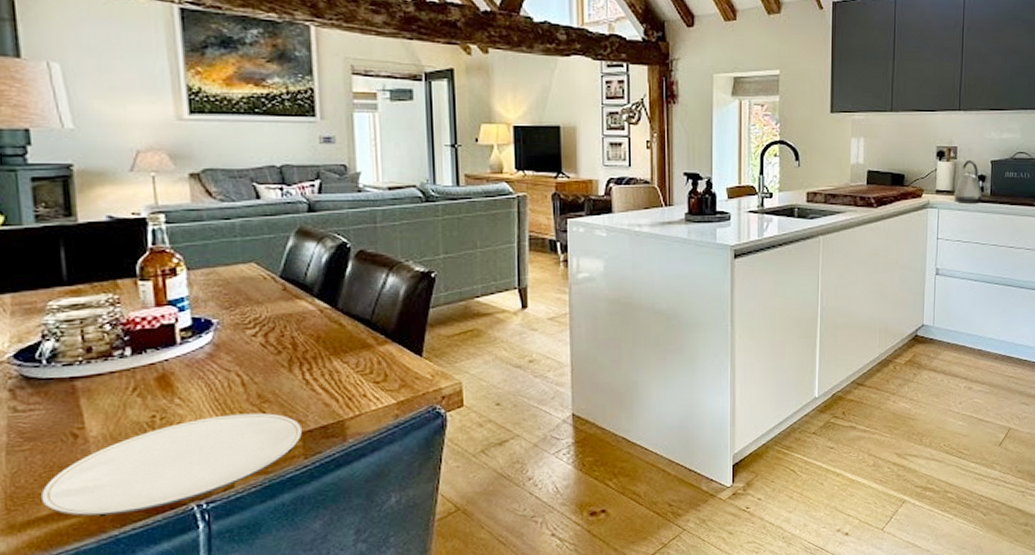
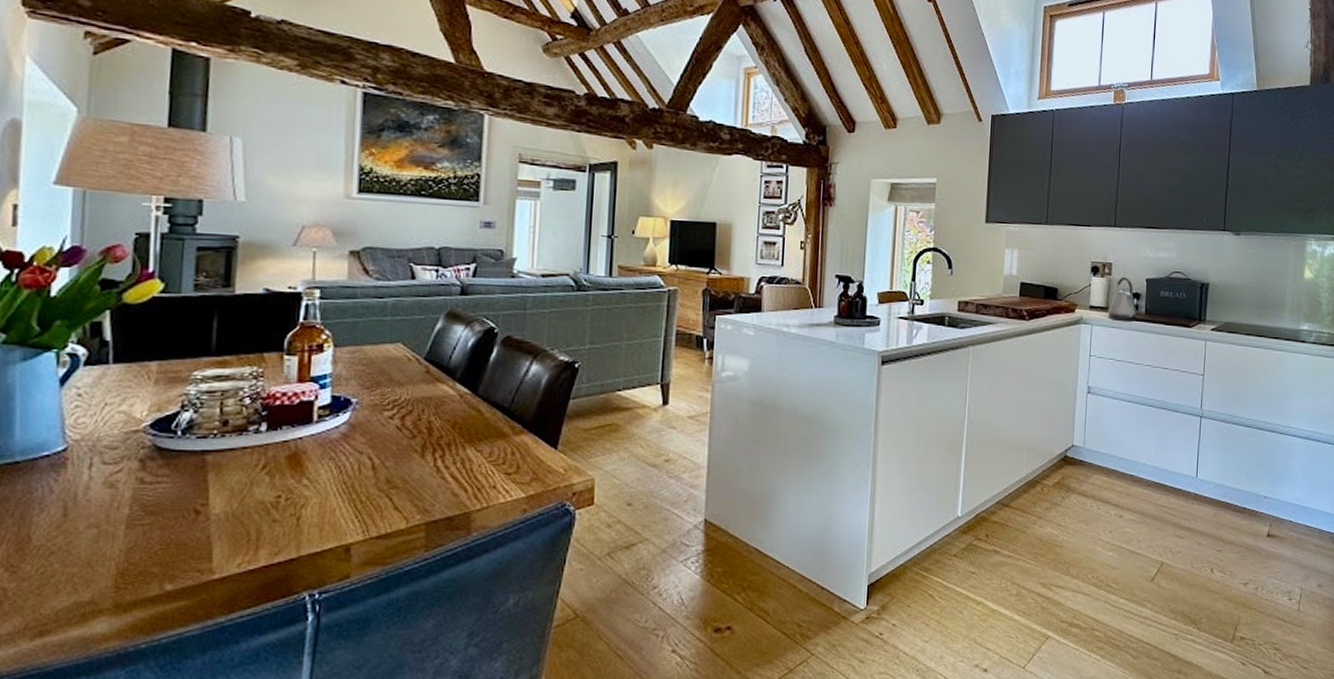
plate: present [41,413,302,517] -> none [153,499,426,601]

